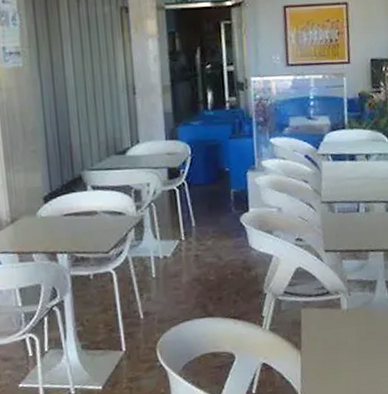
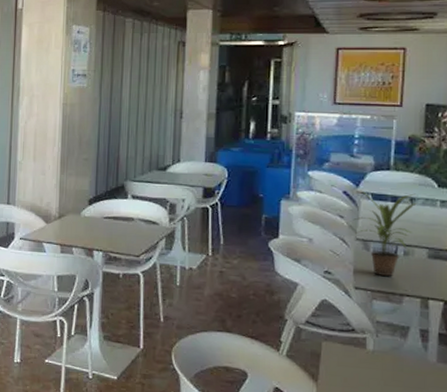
potted plant: none [317,149,372,235] -> present [353,190,417,276]

